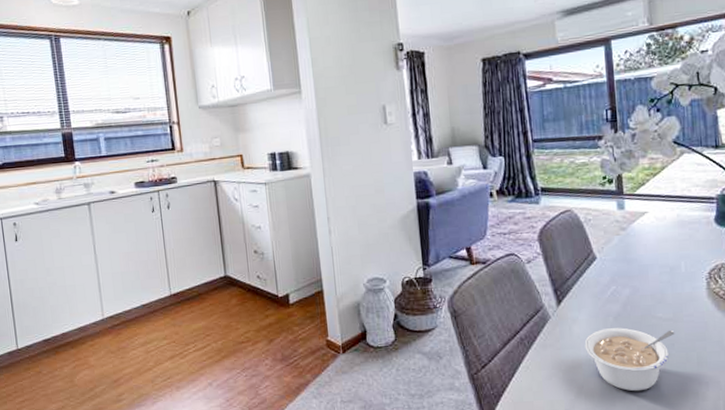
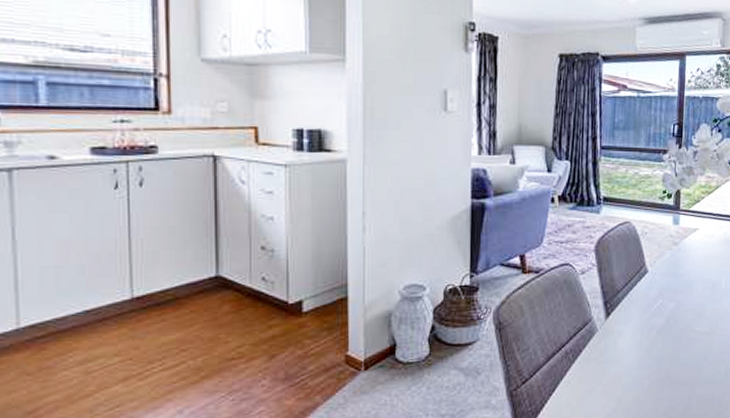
legume: present [584,327,675,392] -> none [627,341,709,404]

